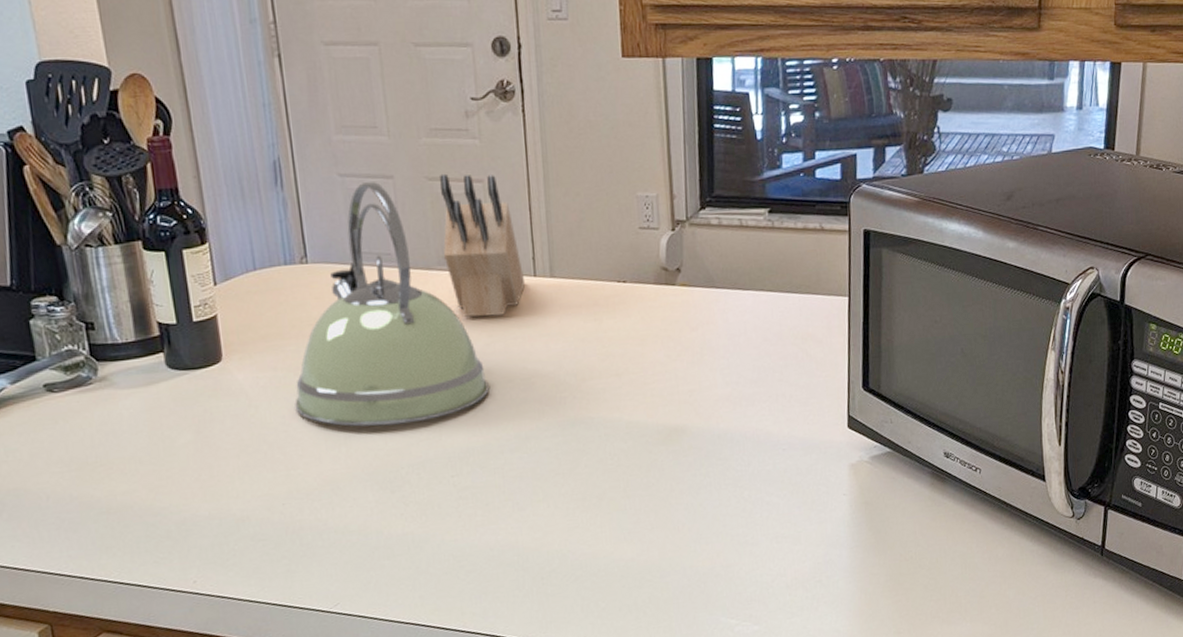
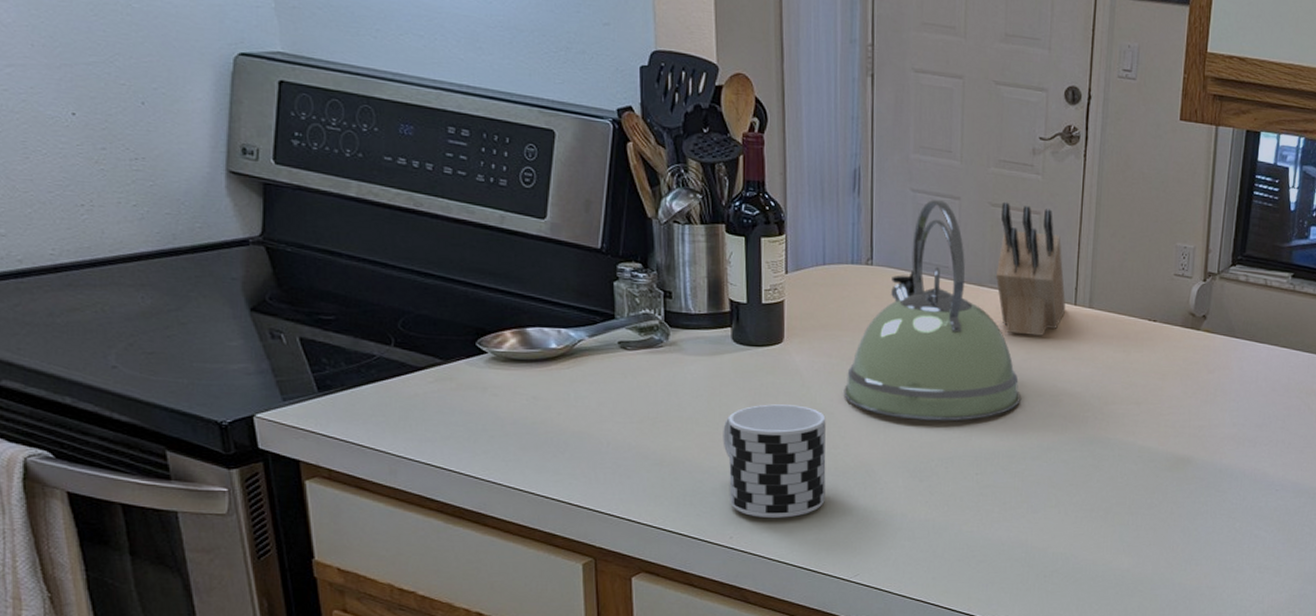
cup: none [169,427,291,556] -> present [723,404,826,518]

